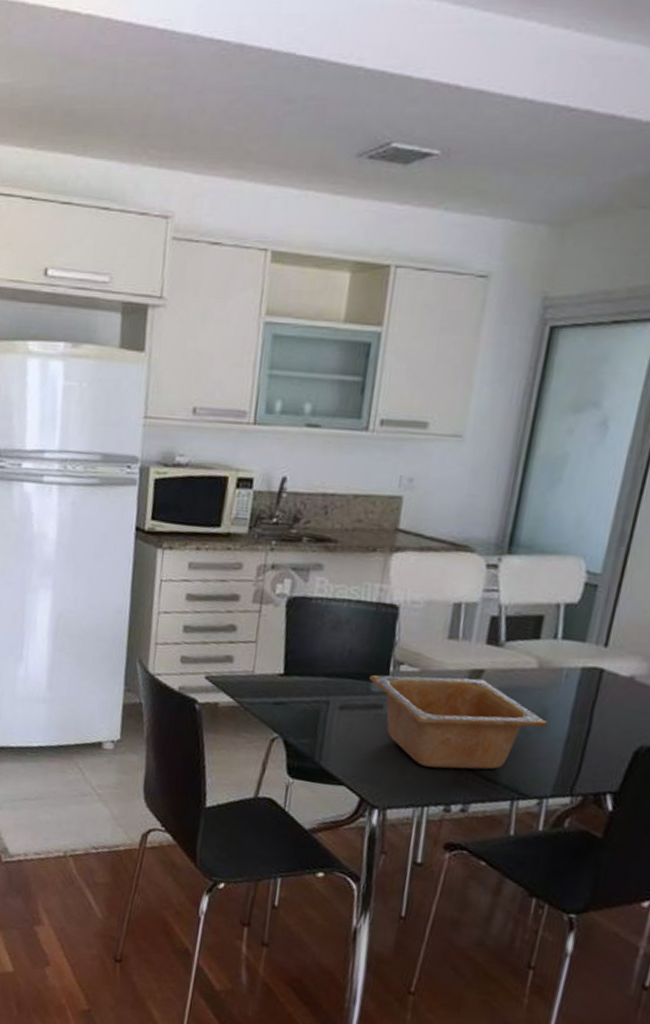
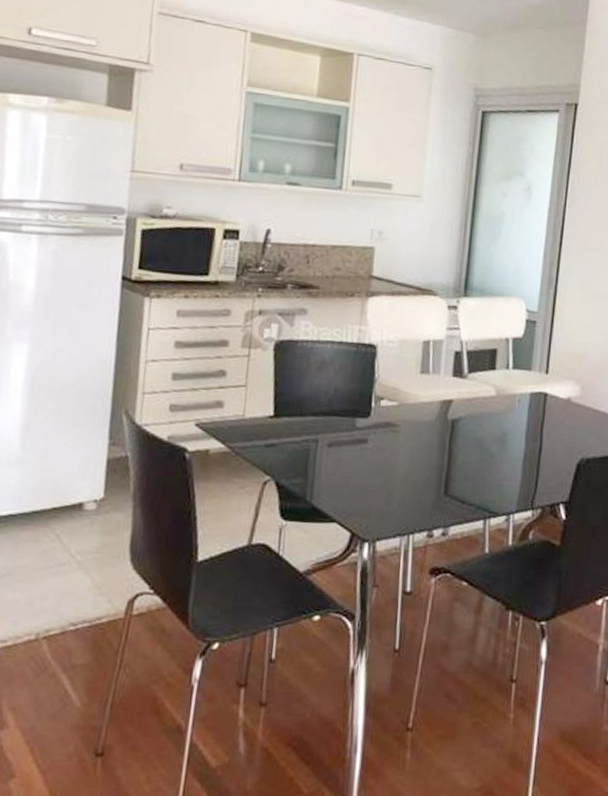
serving bowl: present [369,674,547,770] -> none [354,408,508,496]

